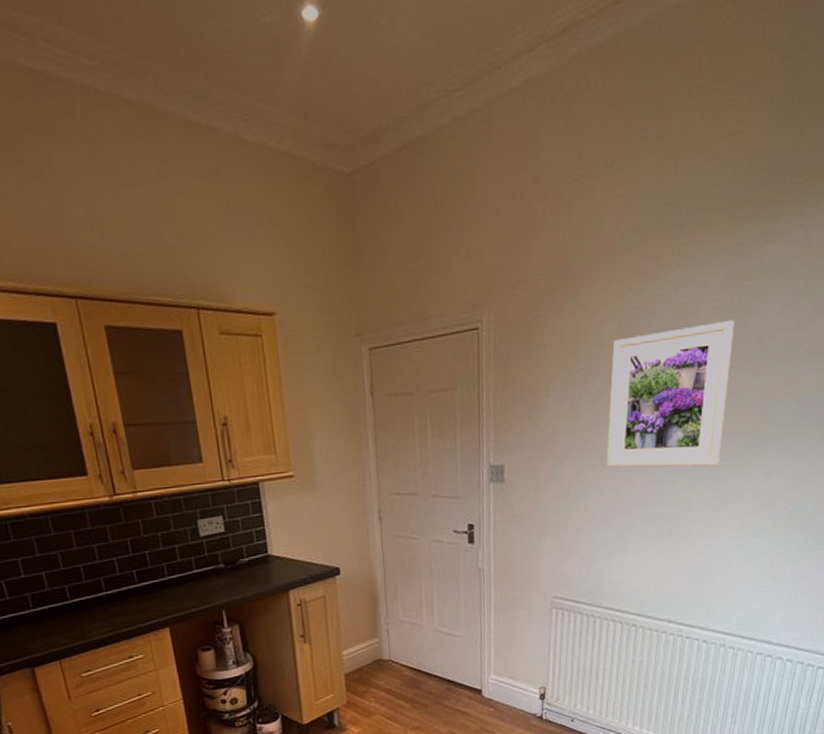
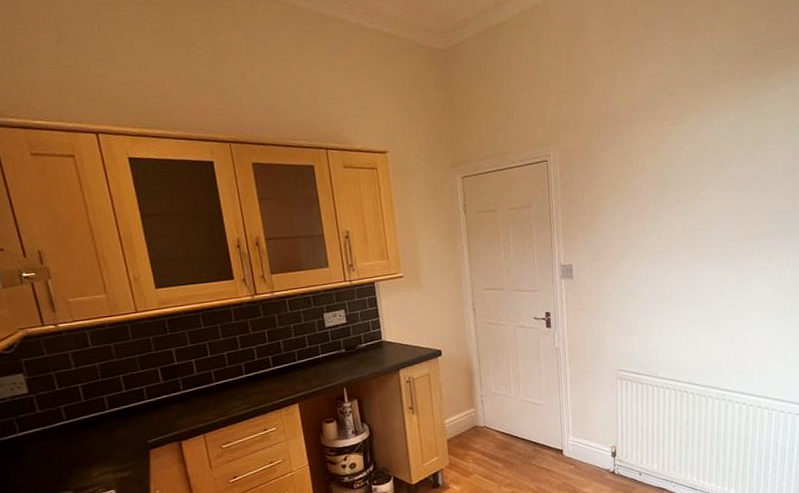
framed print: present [606,319,735,468] -> none [652,151,745,265]

